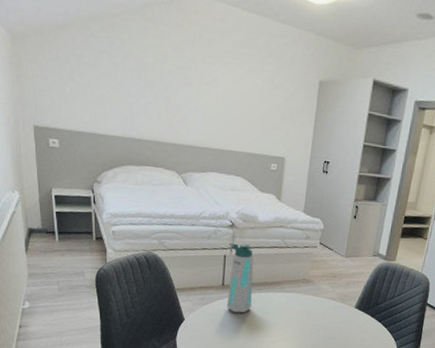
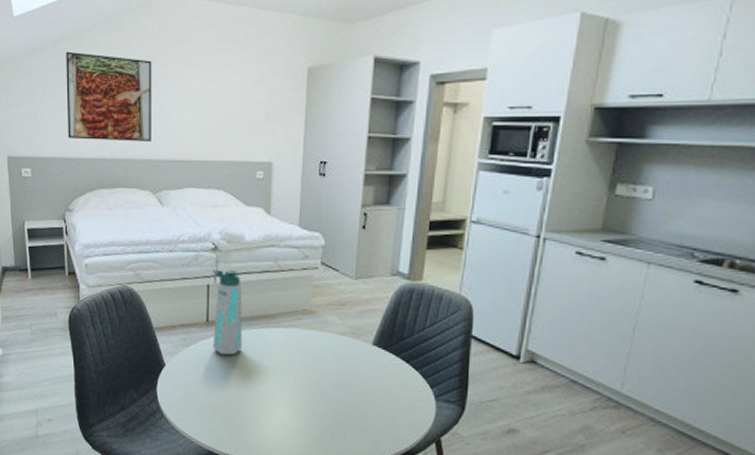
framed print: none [96,32,181,128] -> present [66,51,152,141]

